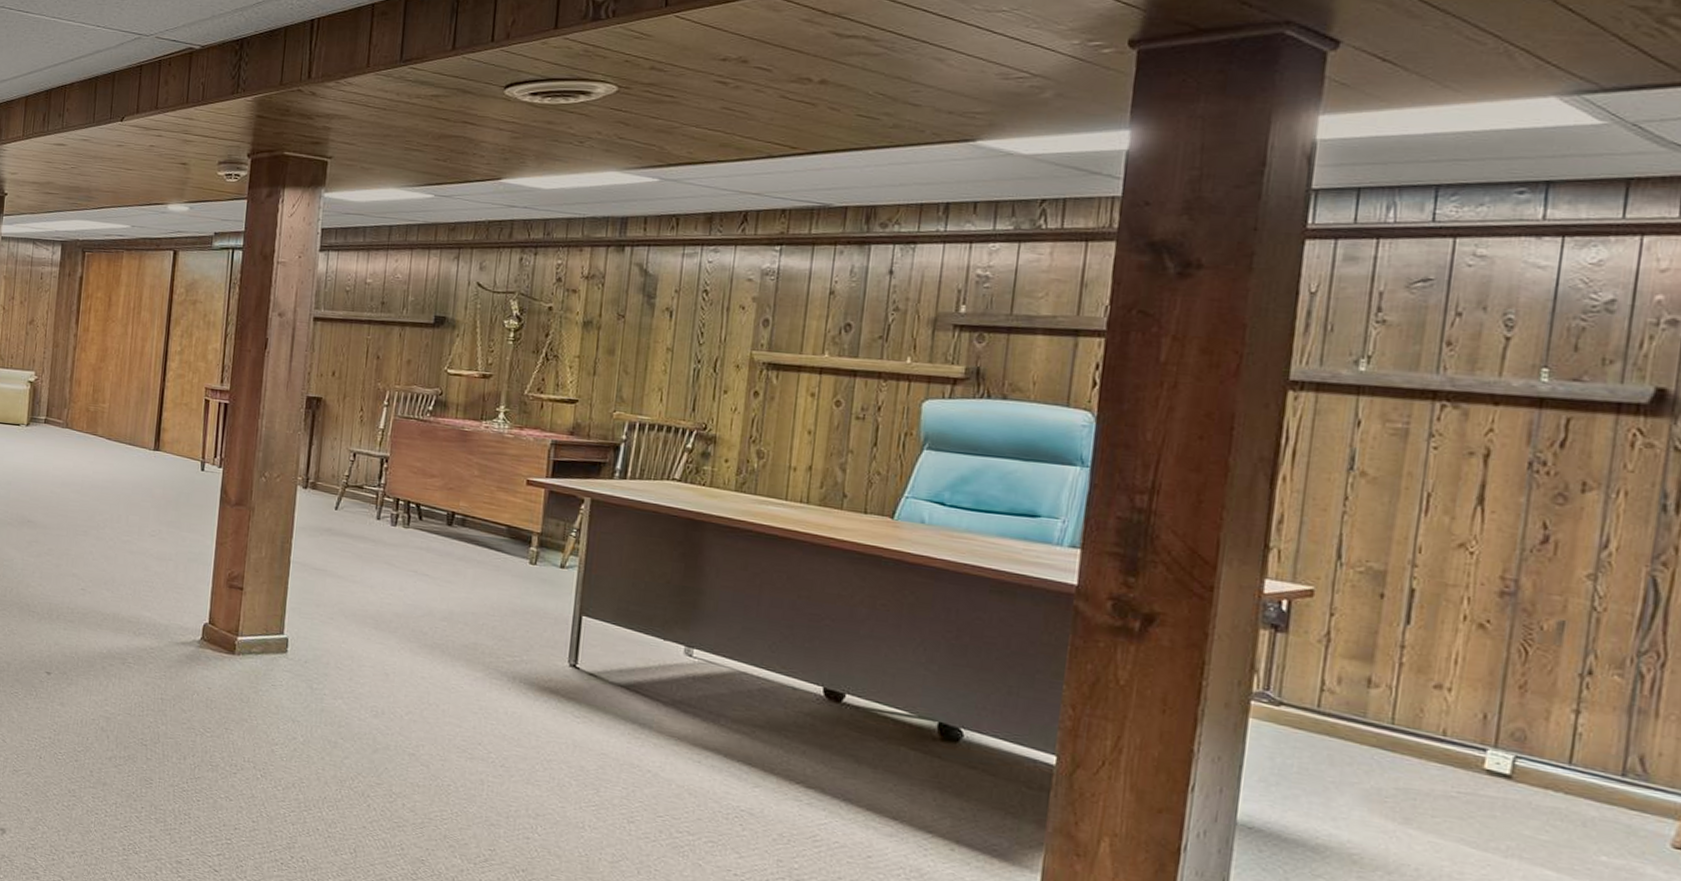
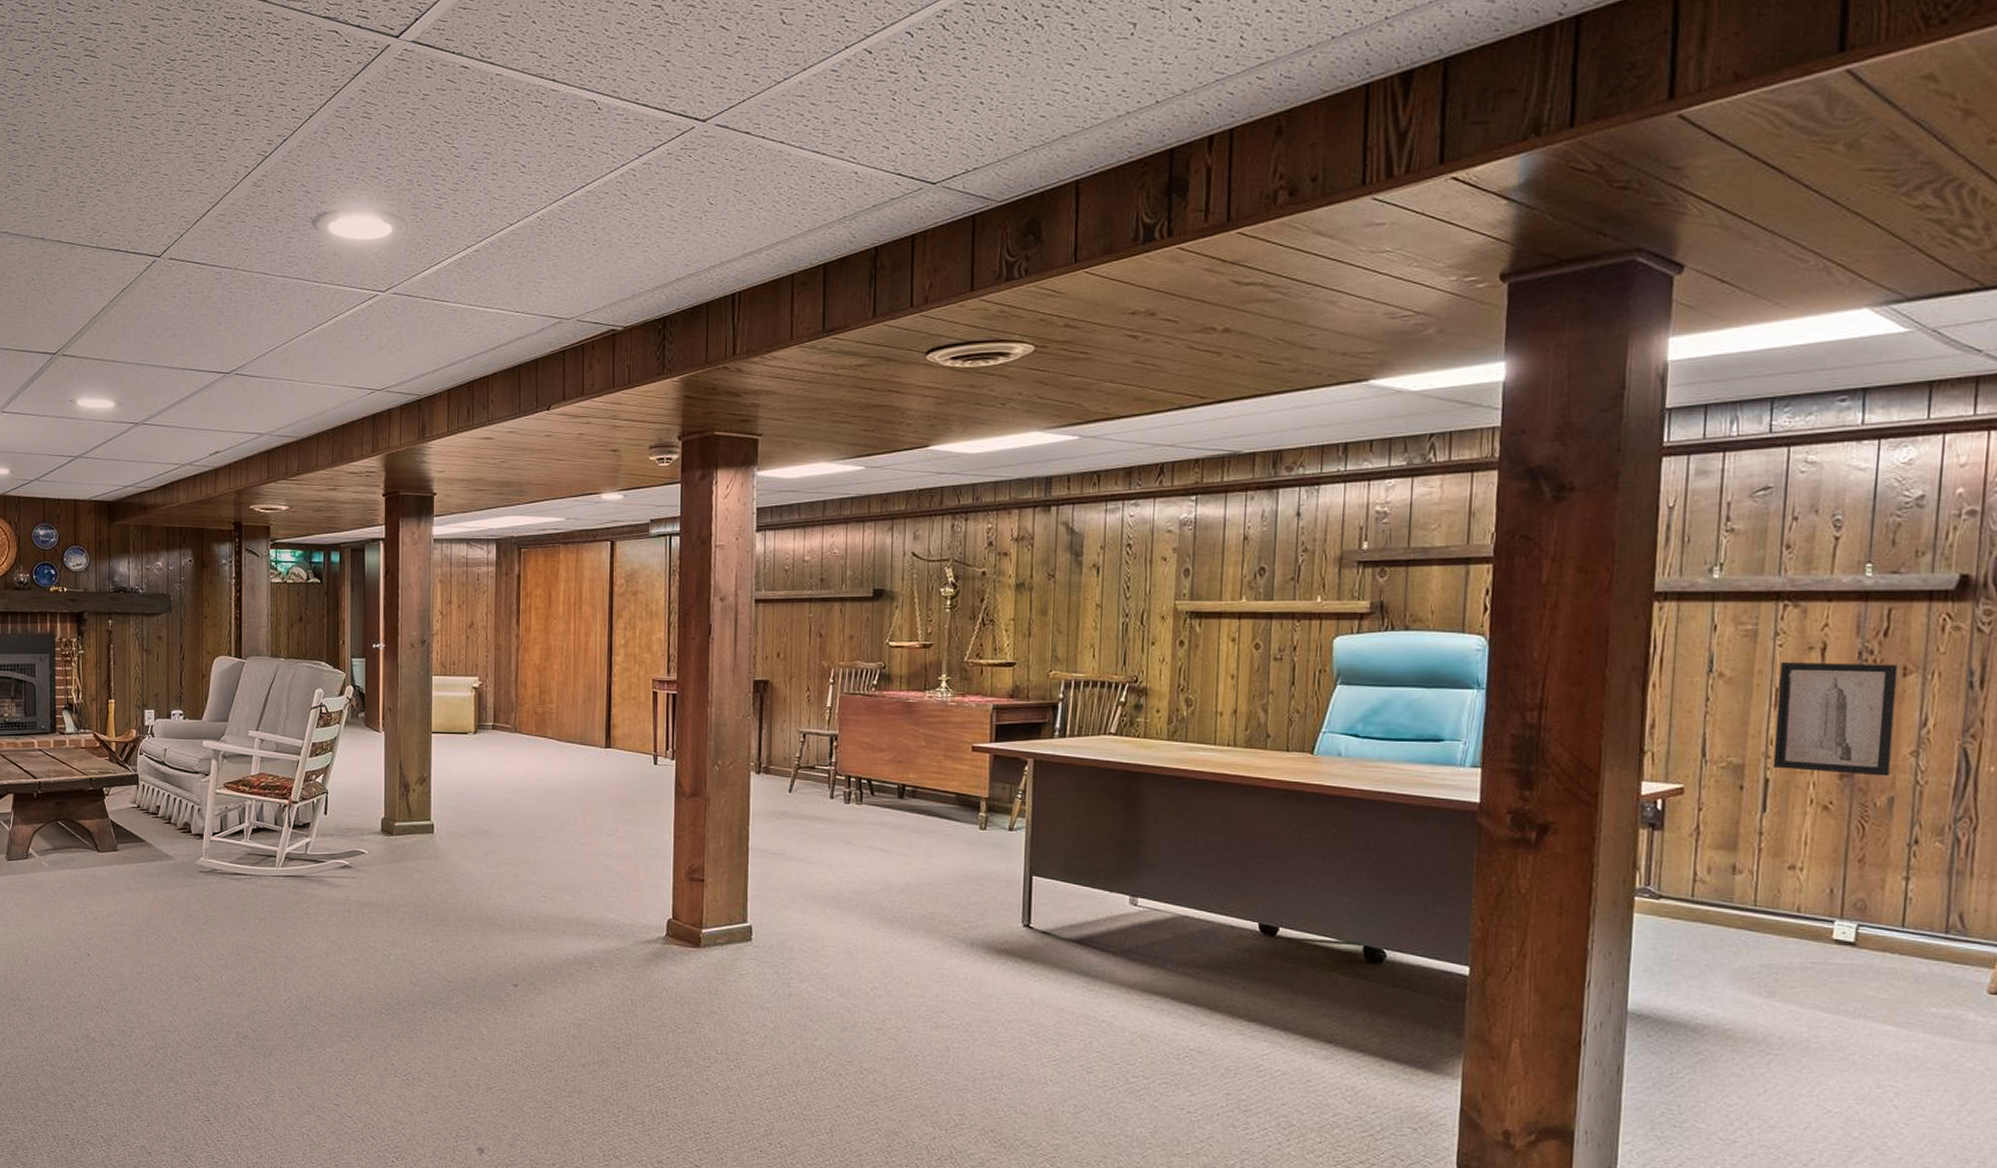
wall art: none [1420,466,1576,599] -> present [1772,662,1898,776]

